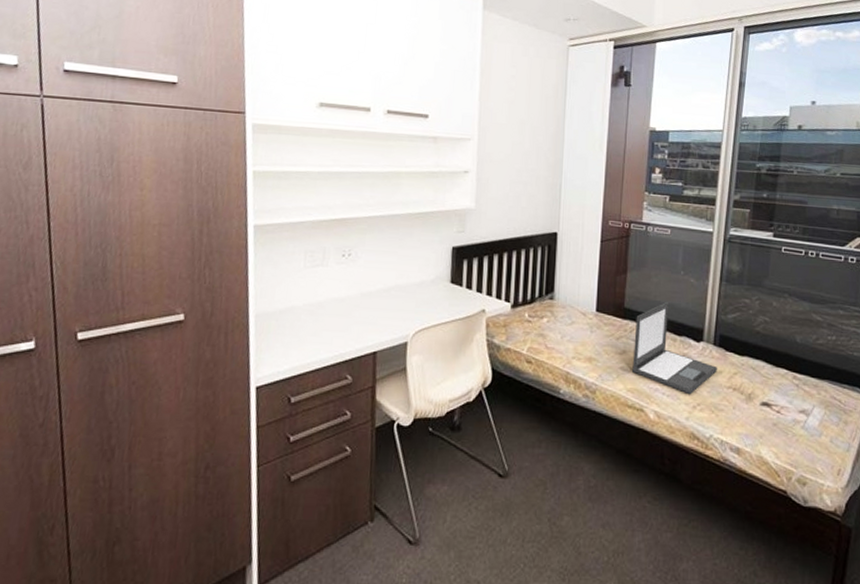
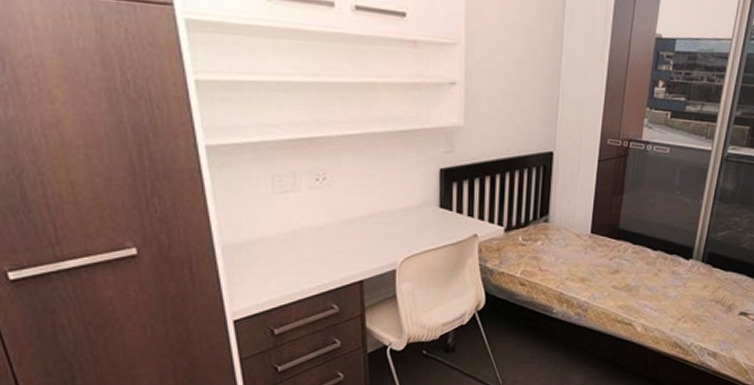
laptop: present [631,301,717,395] -> none [622,221,703,309]

